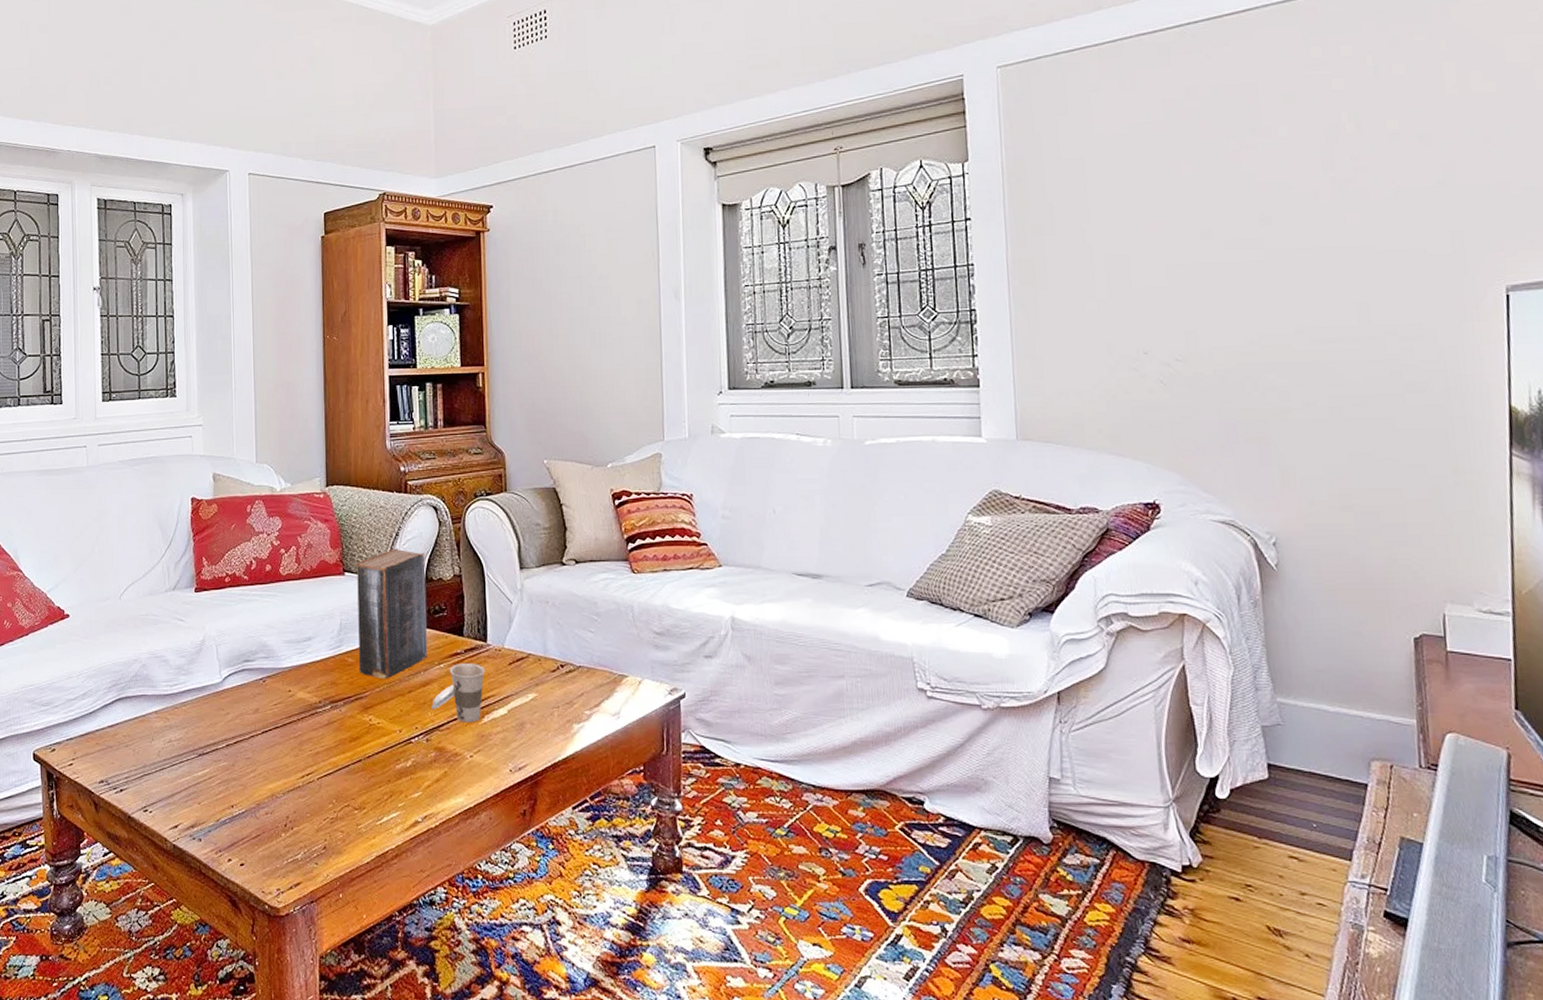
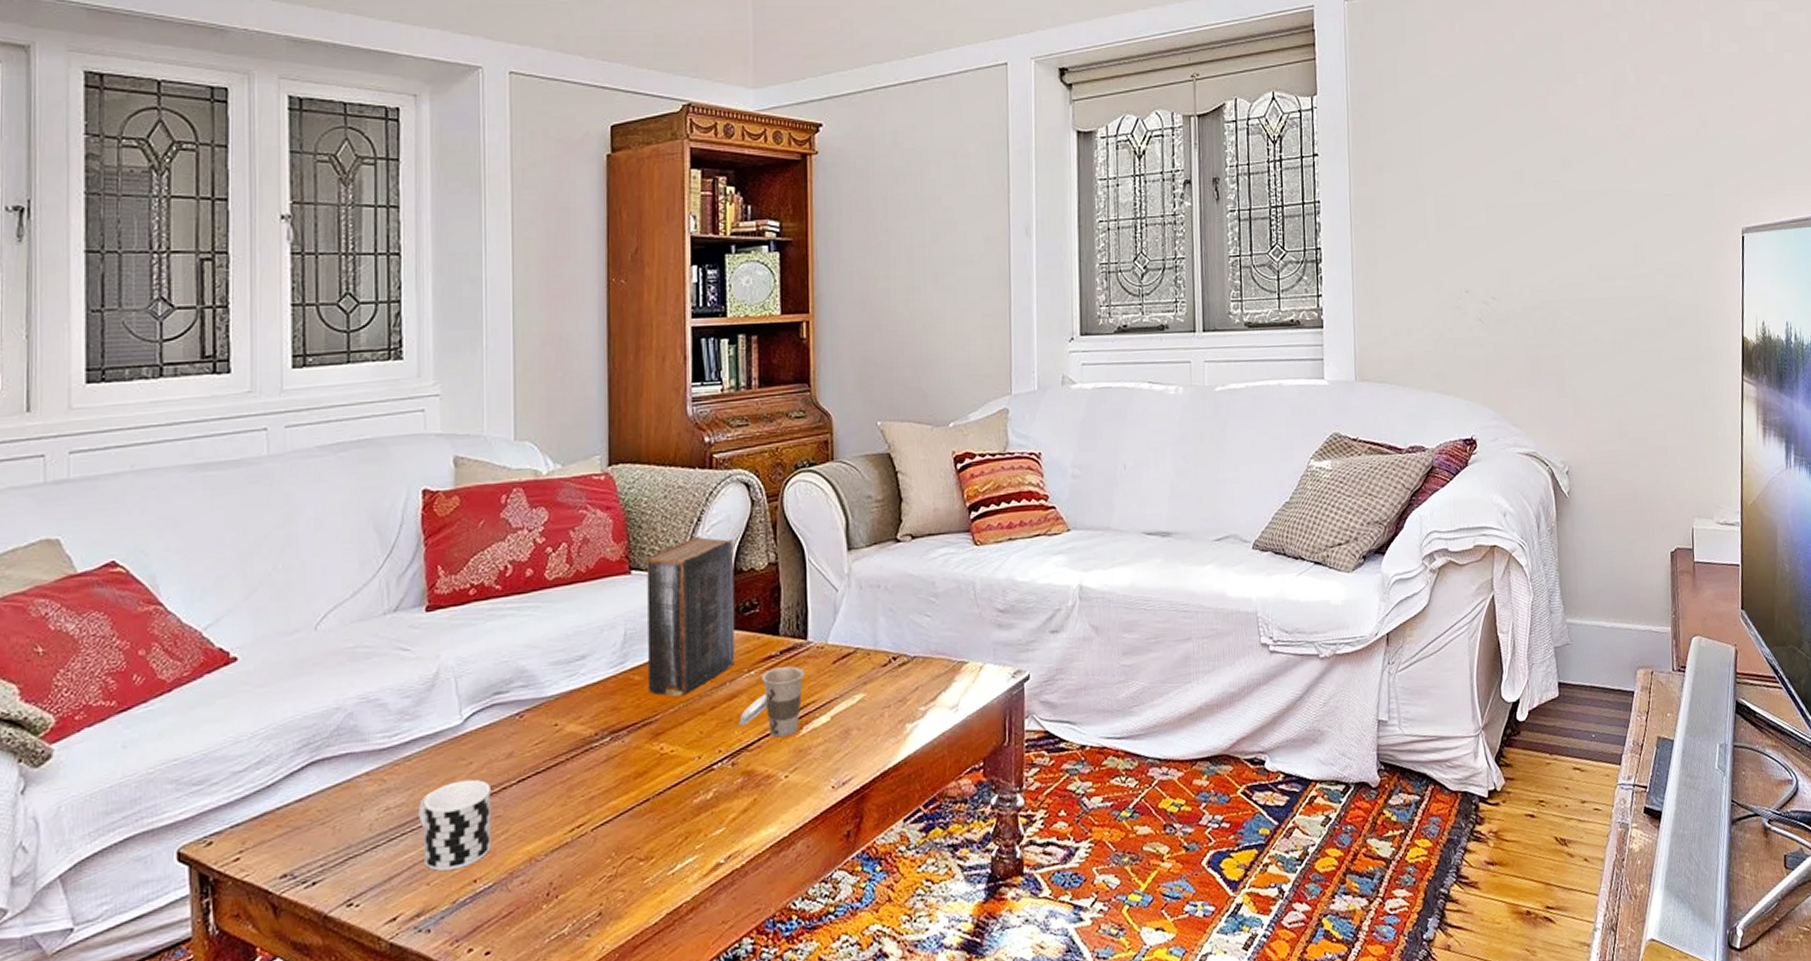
cup: none [192,726,243,796] -> present [419,779,491,872]

